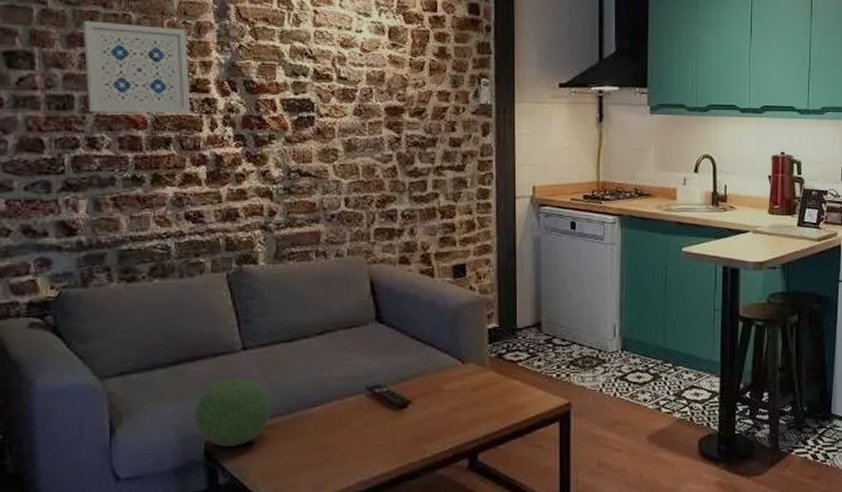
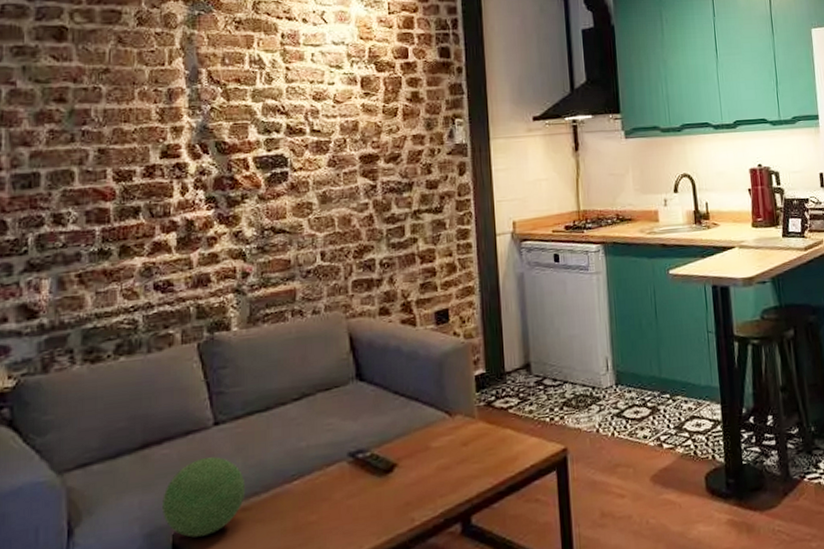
wall art: present [82,20,190,113] -> none [51,96,160,188]

